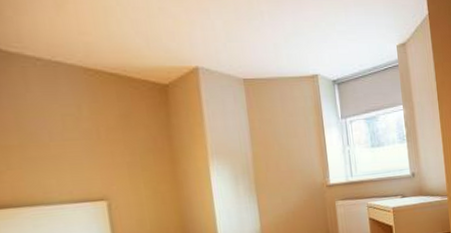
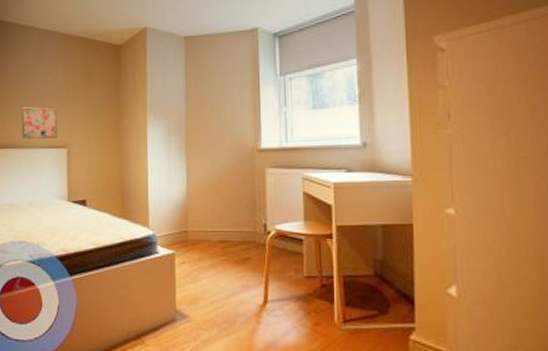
wall art: none [27,155,91,195] -> present [21,107,58,139]

